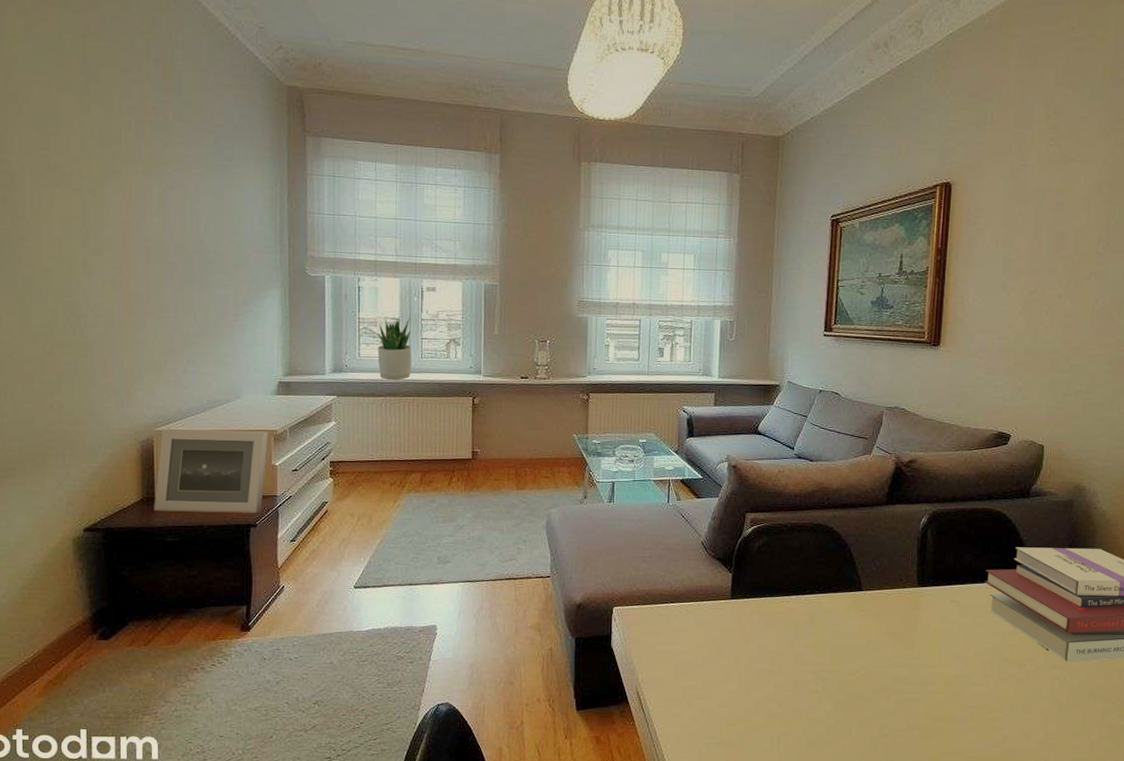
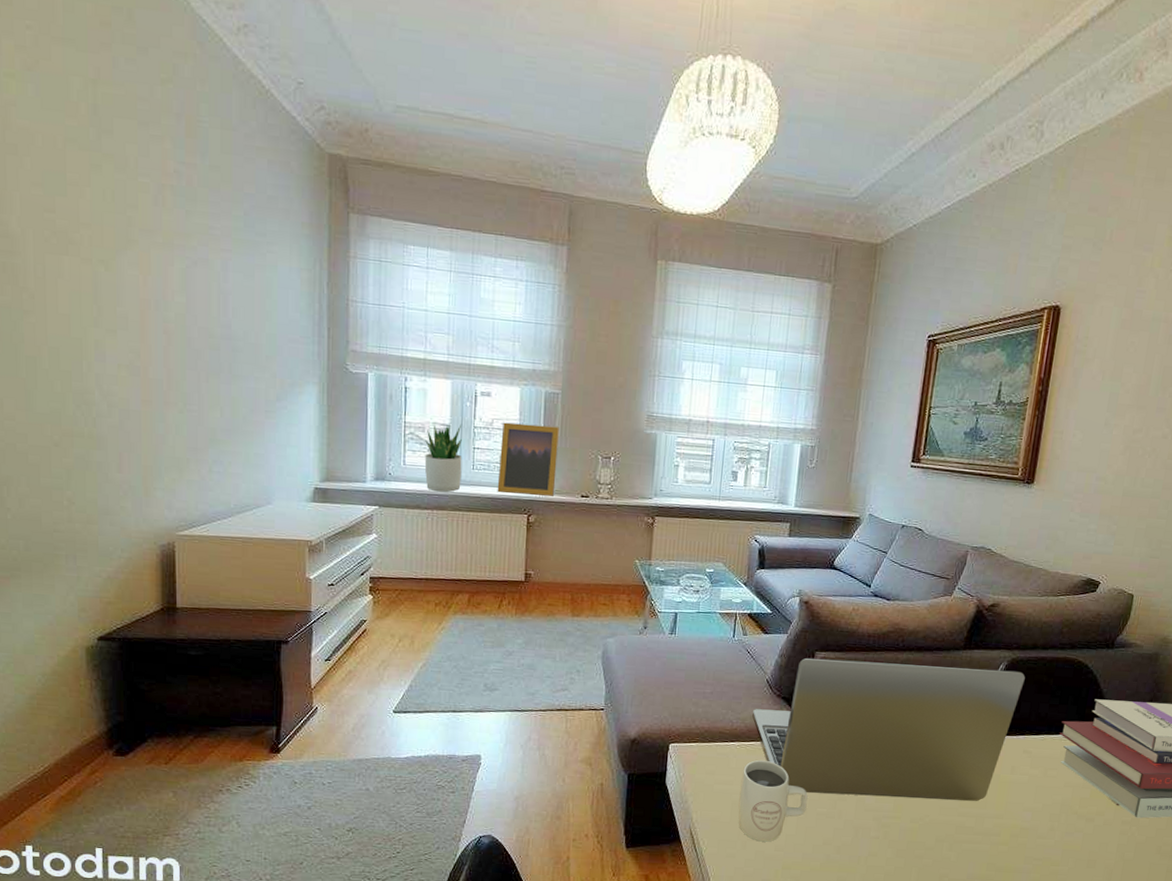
picture frame: present [154,429,269,514] -> none [175,533,303,629]
picture frame: none [444,313,499,380] -> present [497,422,559,496]
mug: none [681,619,747,700] -> present [738,759,808,842]
laptop: none [690,519,947,652] -> present [752,658,1025,801]

